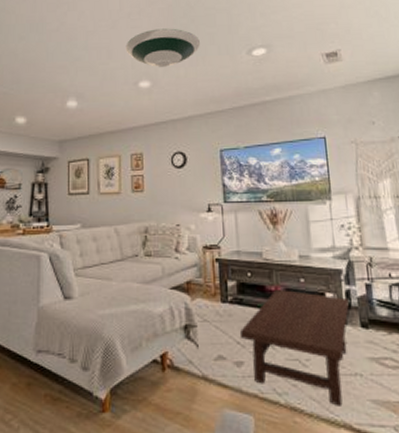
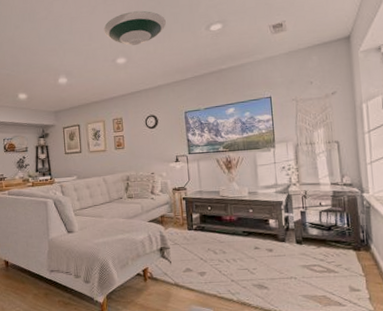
coffee table: present [239,288,349,406] -> none [202,218,287,301]

